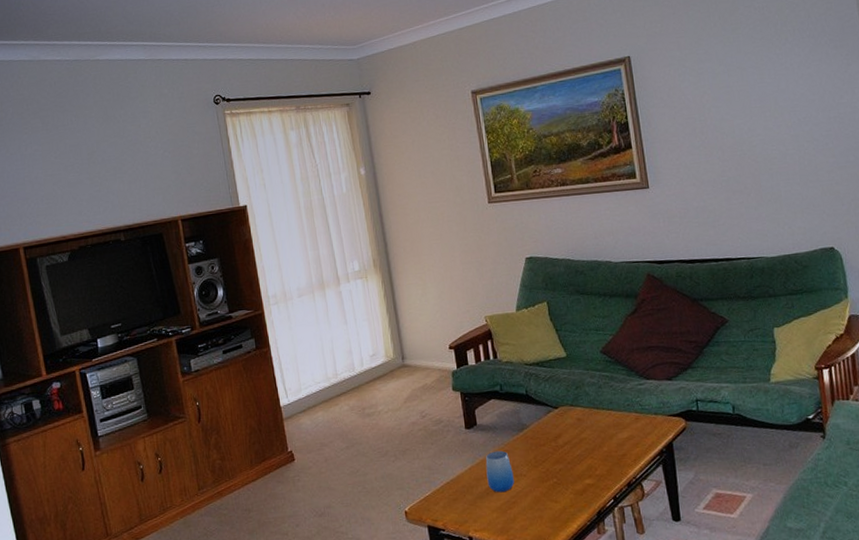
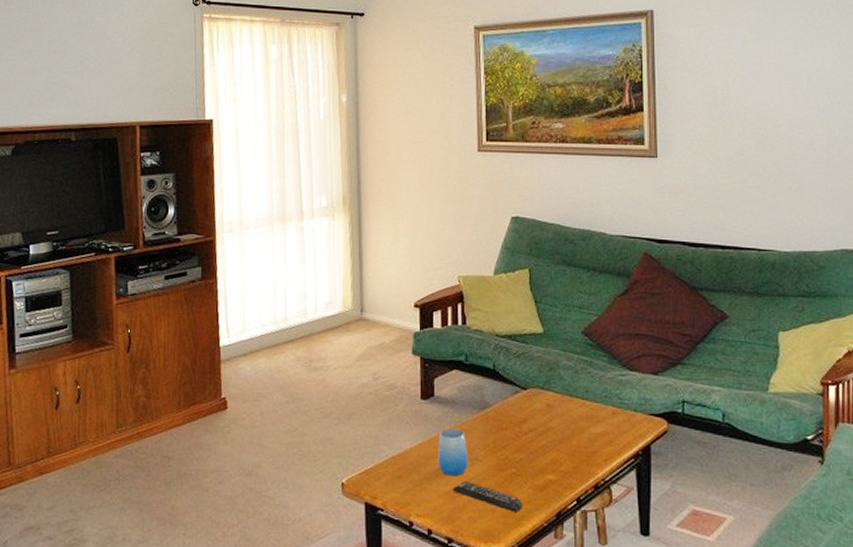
remote control: none [503,495,567,517] -> present [452,481,522,512]

